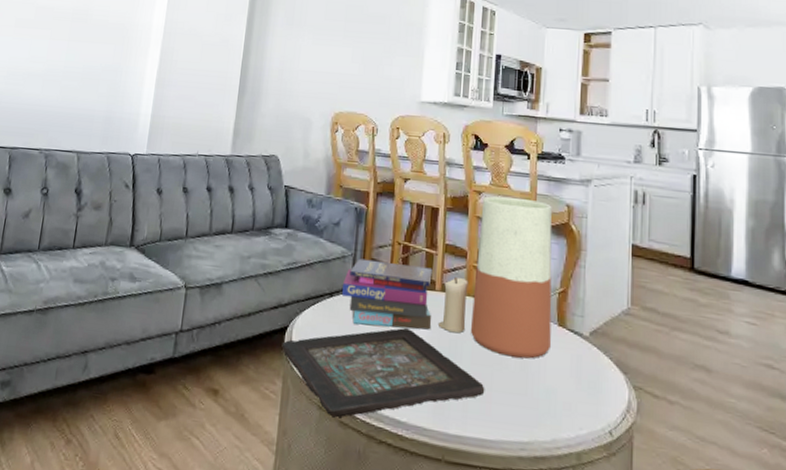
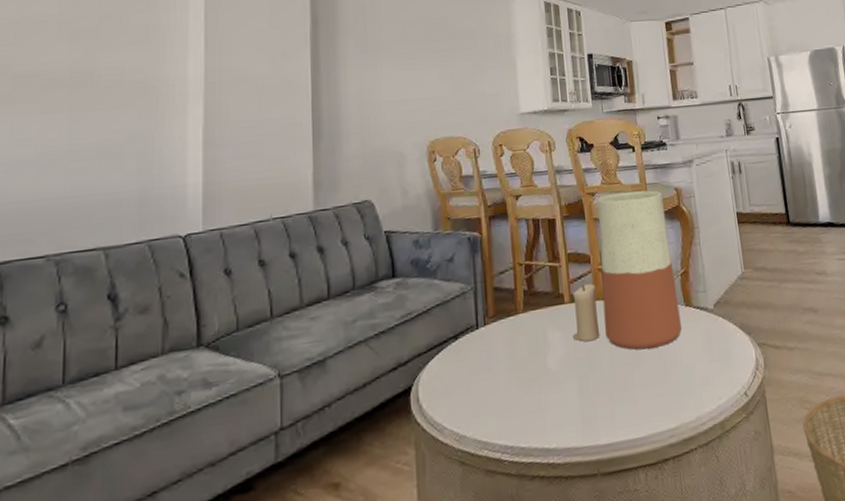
decorative tray: present [281,328,485,418] -> none [408,350,629,469]
books: present [341,258,433,330] -> none [466,281,567,362]

